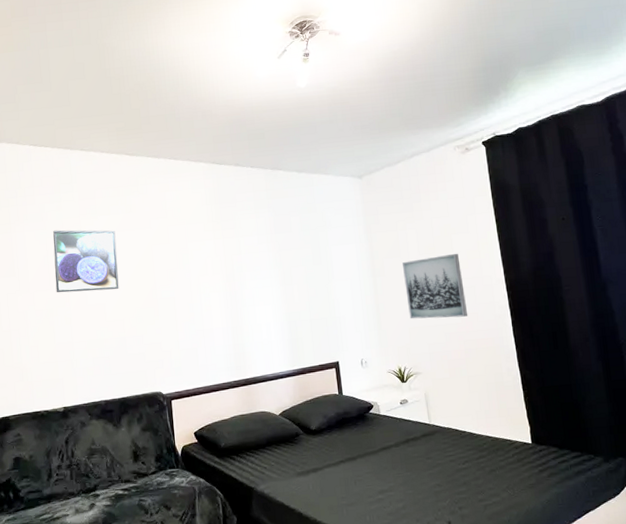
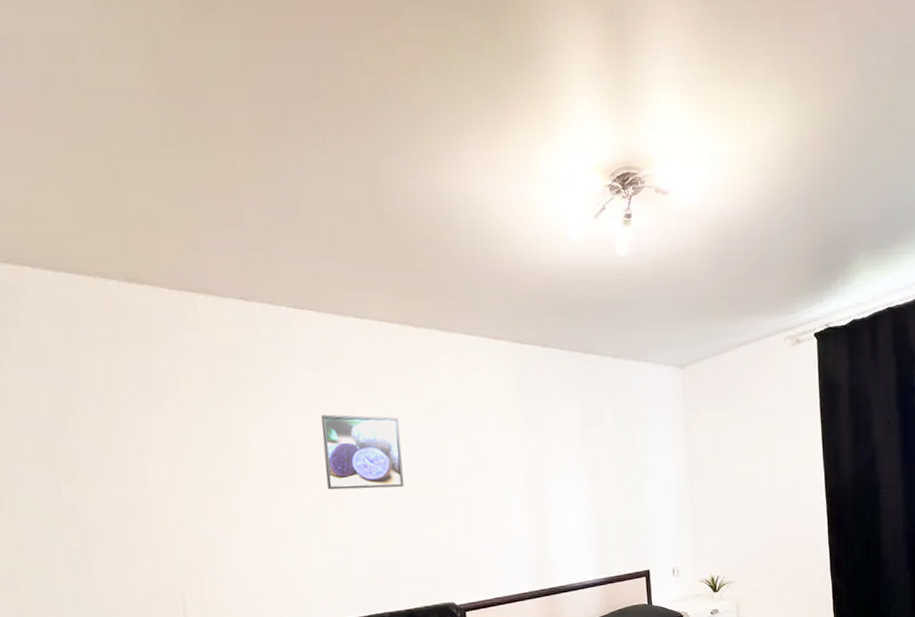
wall art: present [402,253,468,319] -> none [722,456,786,526]

